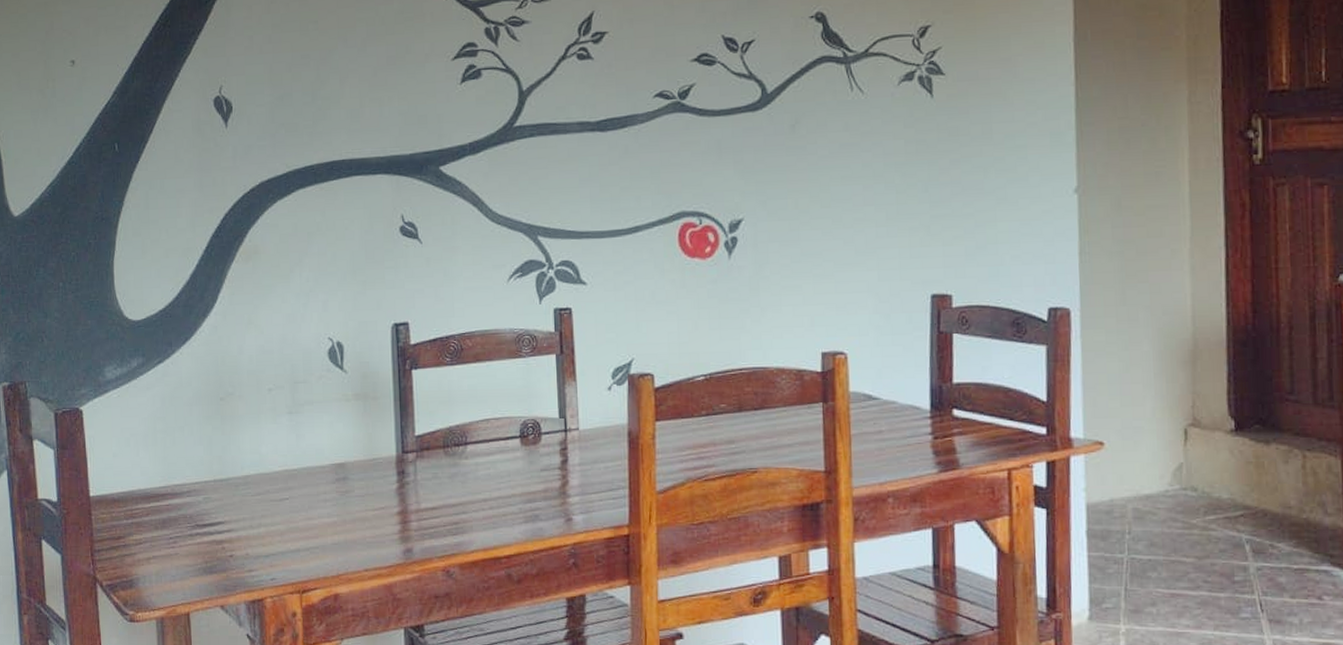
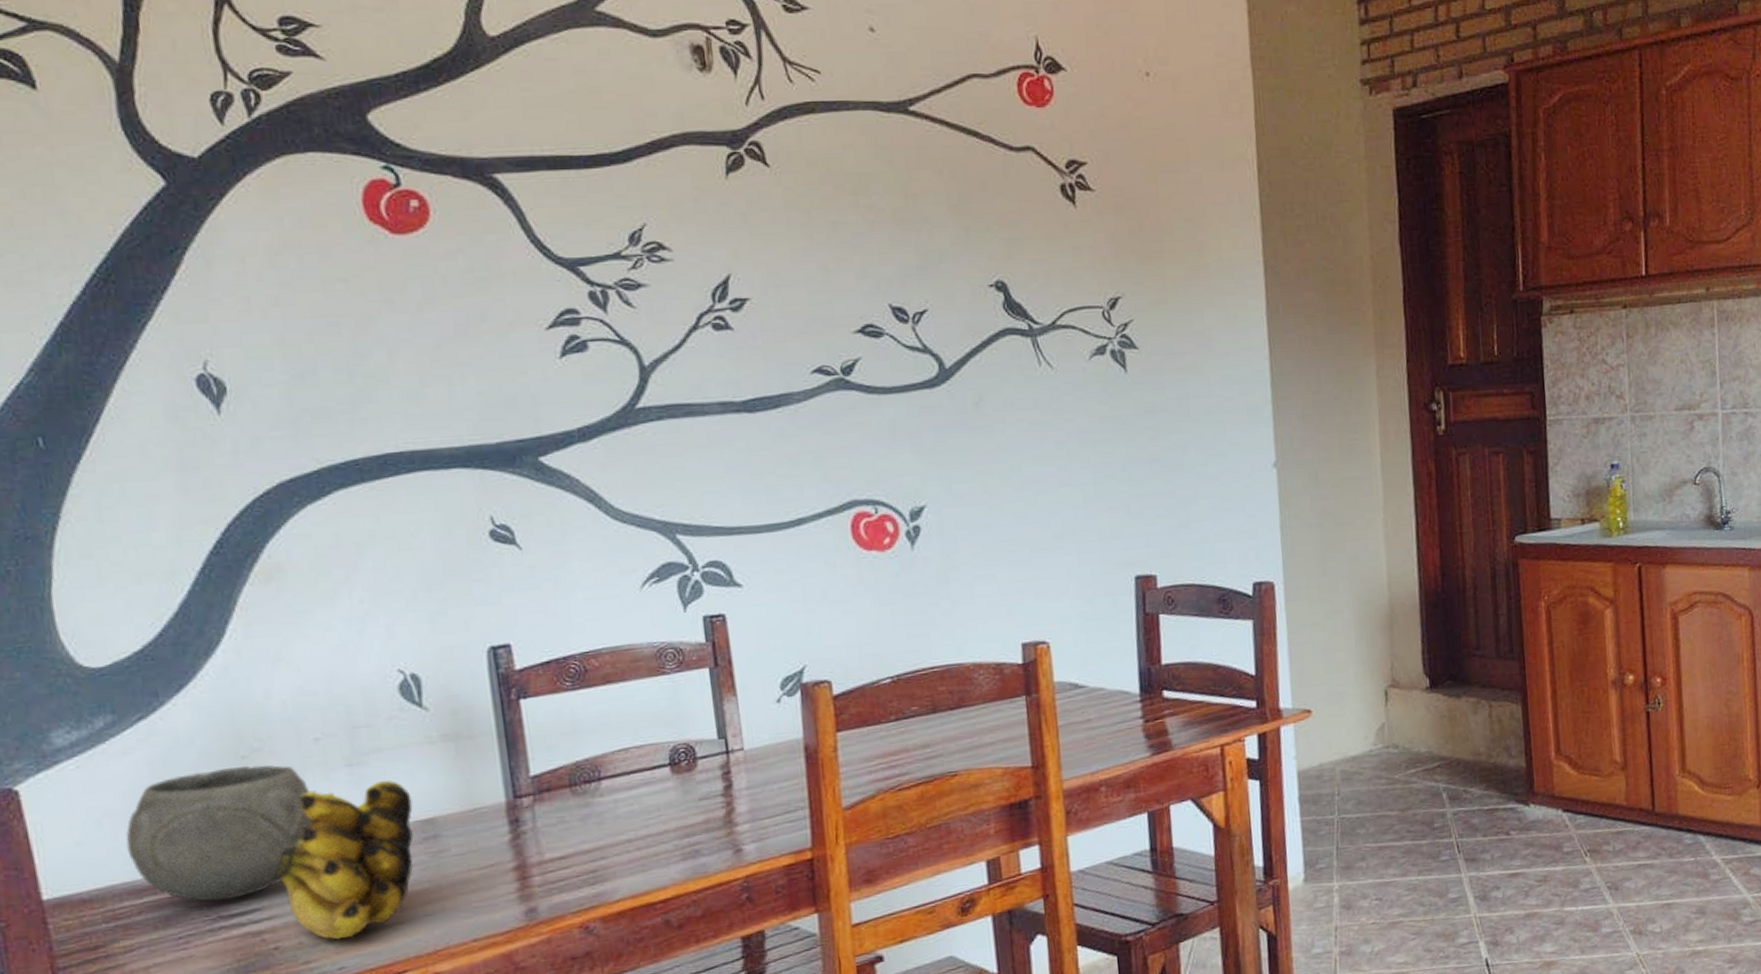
bowl: none [143,406,264,512] -> present [125,765,315,902]
banana: none [234,427,331,555] -> present [273,779,414,940]

